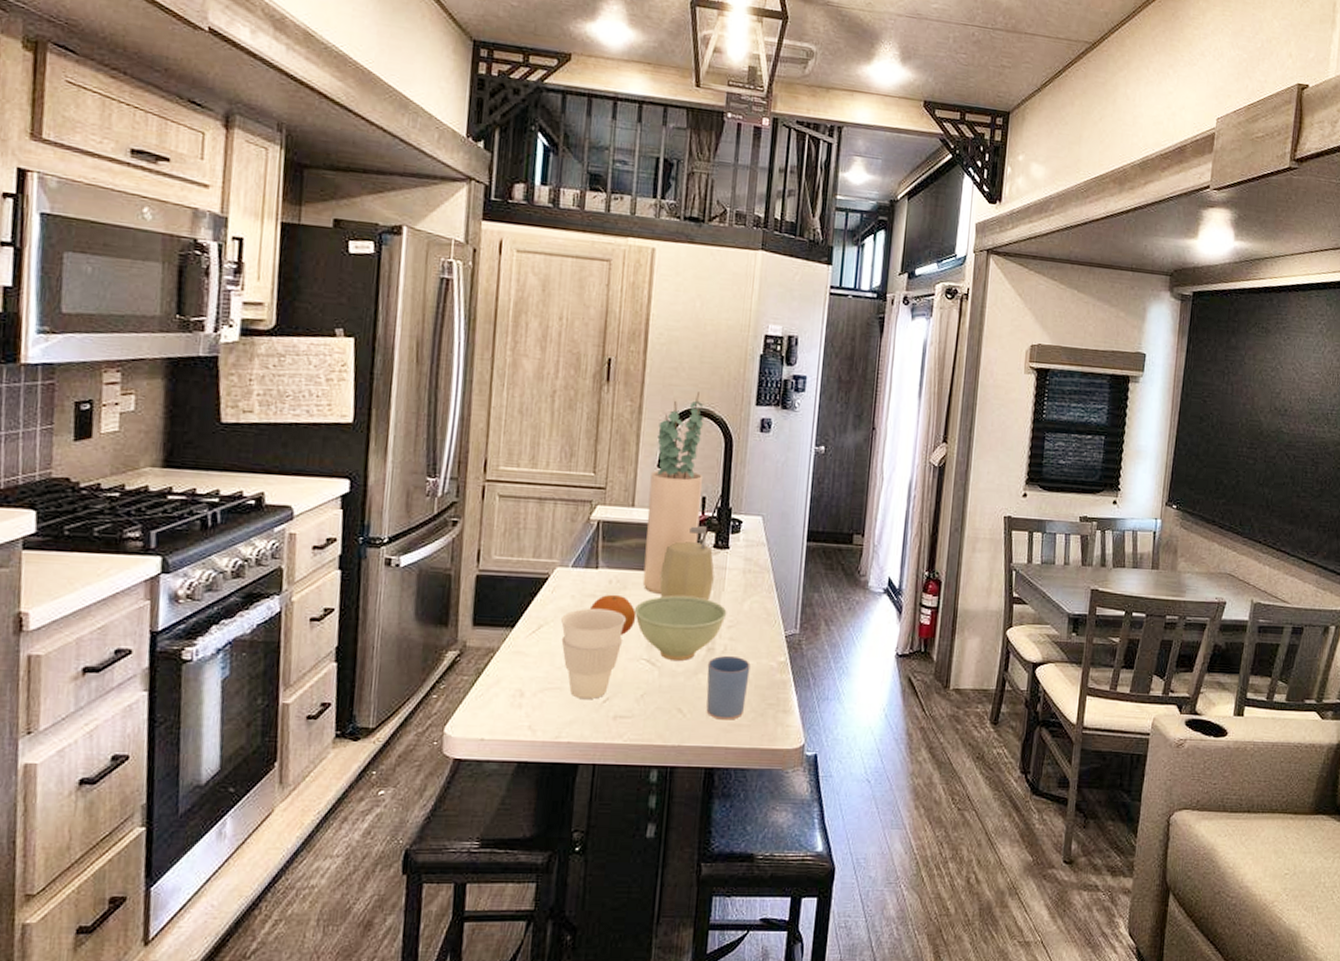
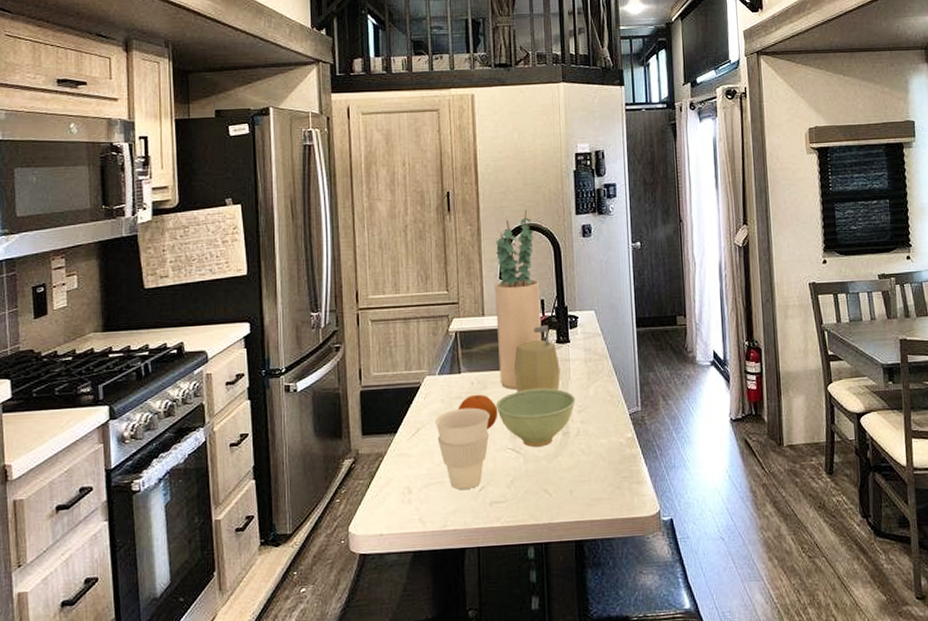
mug: present [706,655,750,720] -> none [565,437,603,496]

